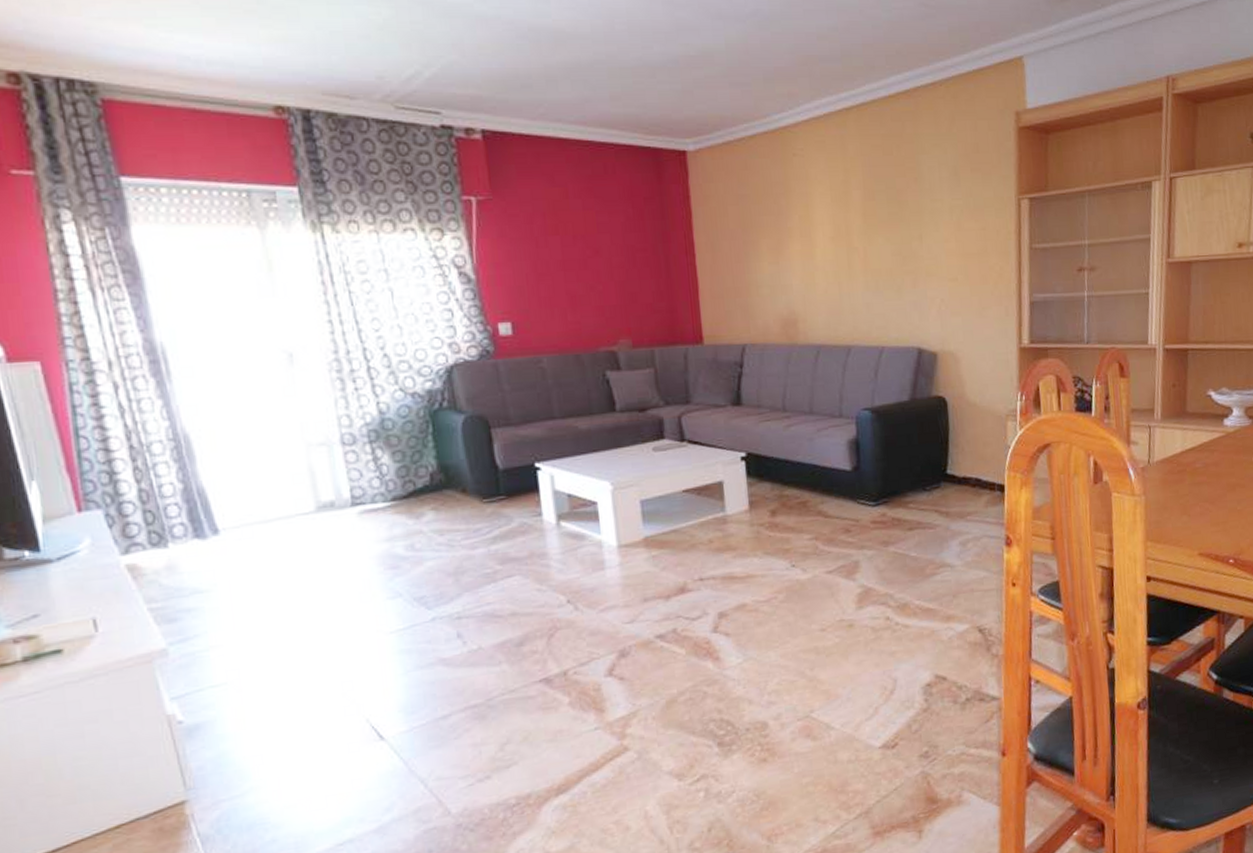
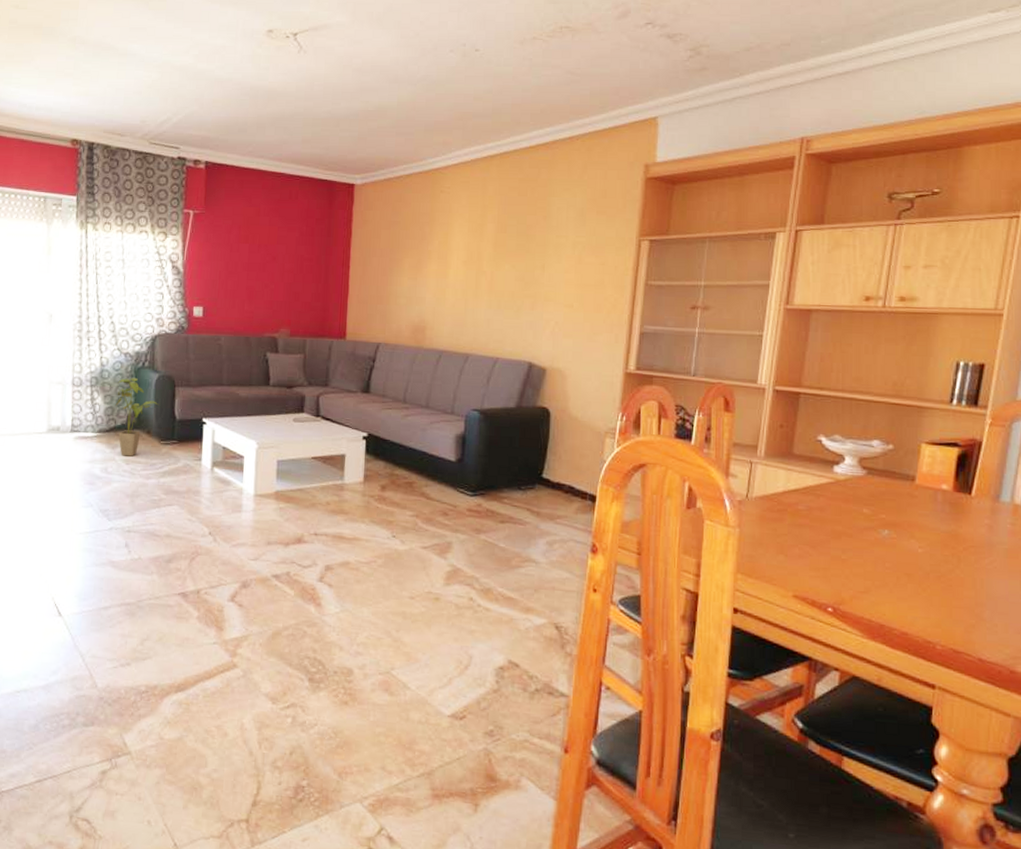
house plant: none [408,423,472,526] -> present [115,377,159,457]

